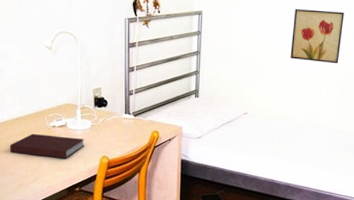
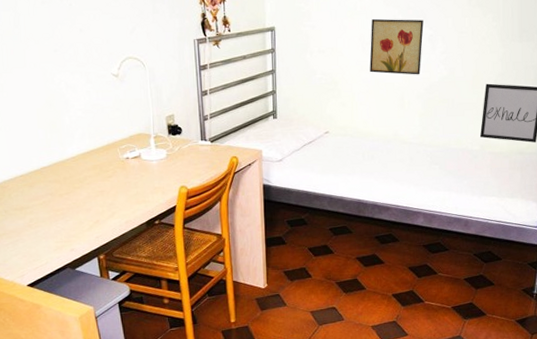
notebook: present [9,133,85,158] -> none [82,167,161,191]

